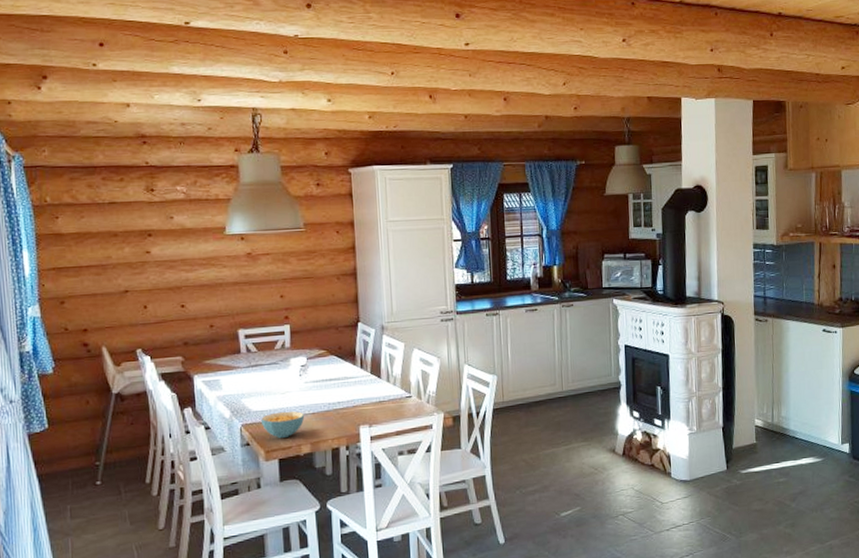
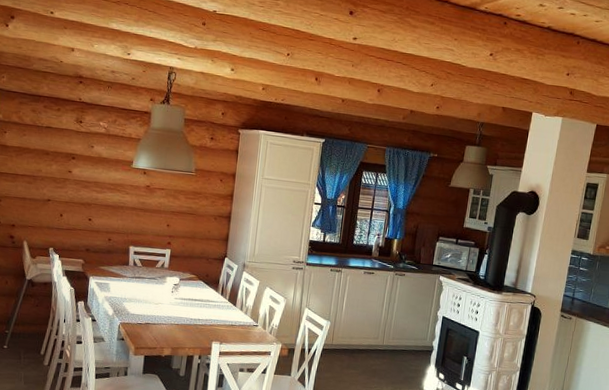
cereal bowl: present [260,410,305,439] -> none [135,318,171,340]

